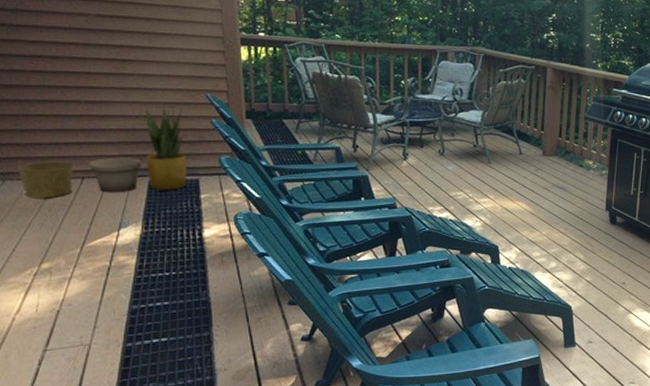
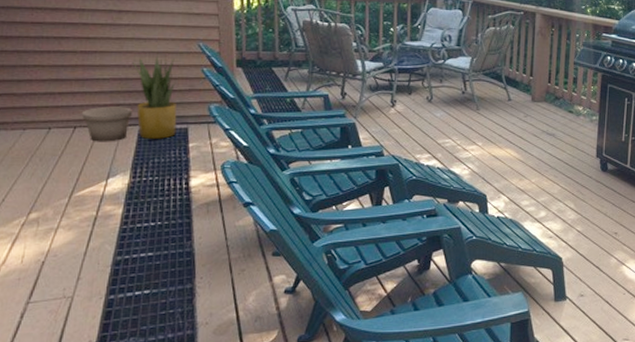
basket: present [17,160,73,199] -> none [12,110,66,148]

